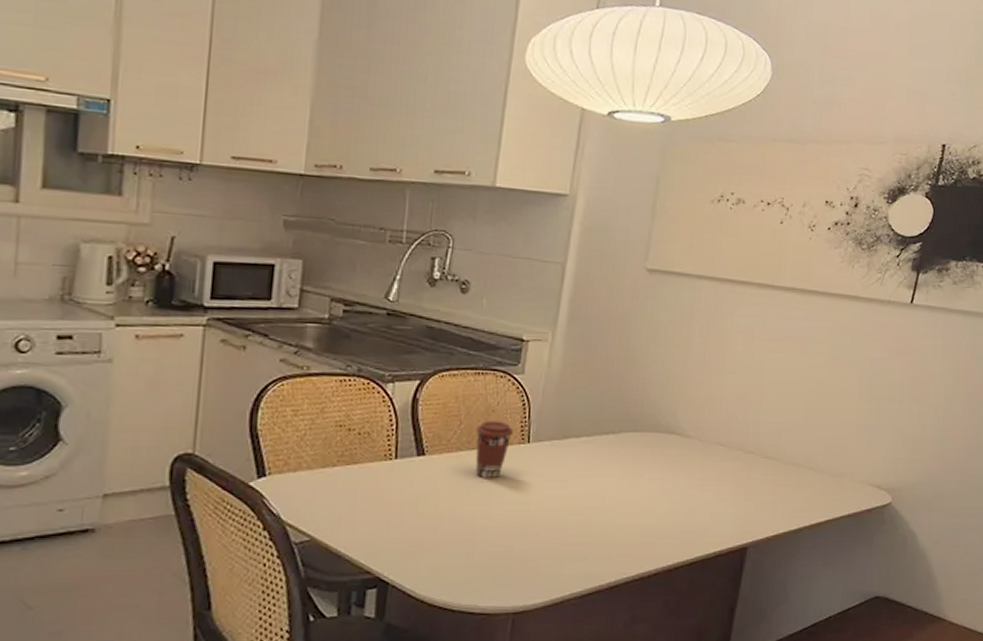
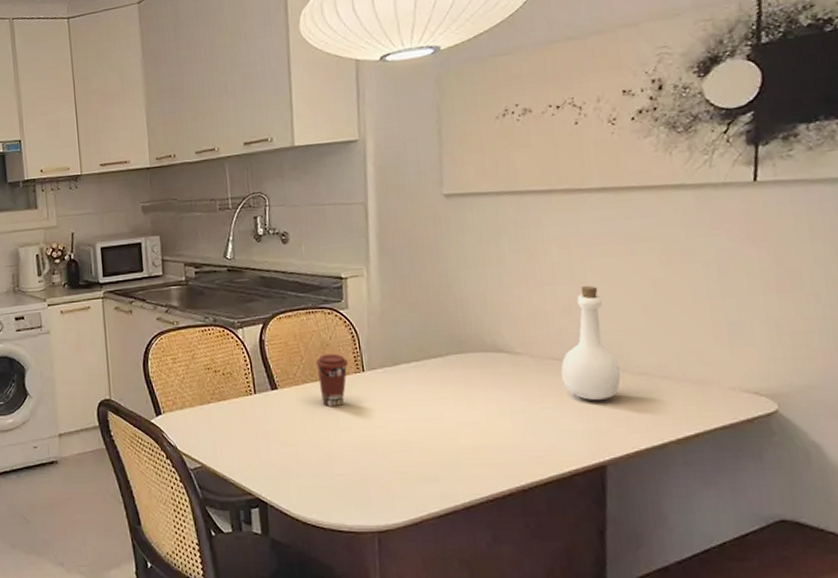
bottle: none [724,378,776,487] -> present [561,286,621,401]

